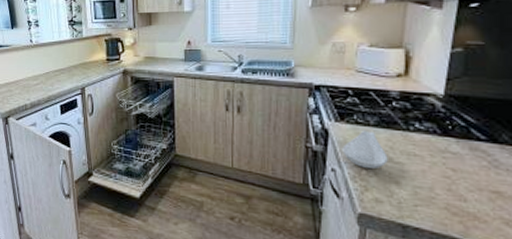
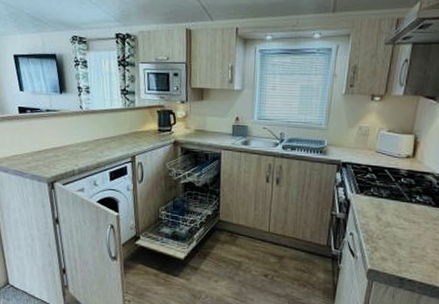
spoon rest: present [342,130,388,168] -> none [360,201,394,233]

